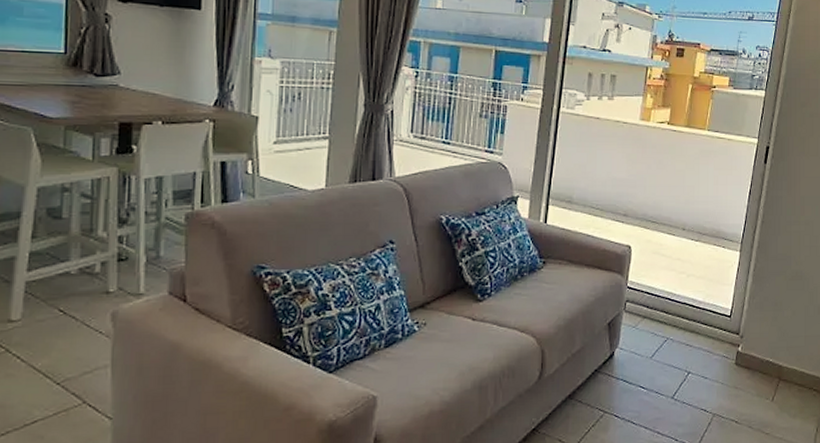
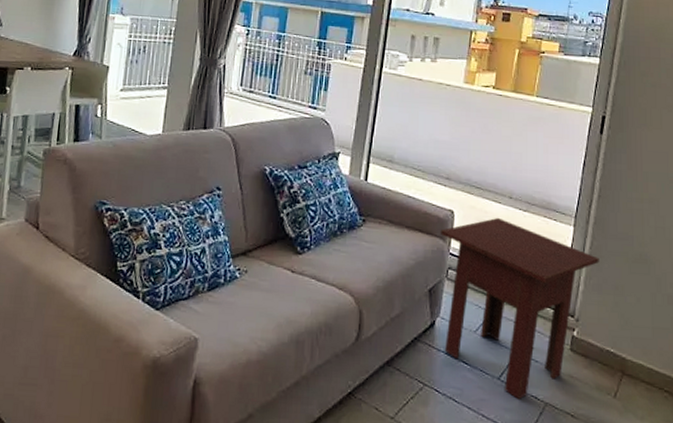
side table: none [618,248,762,414] -> present [440,217,599,399]

